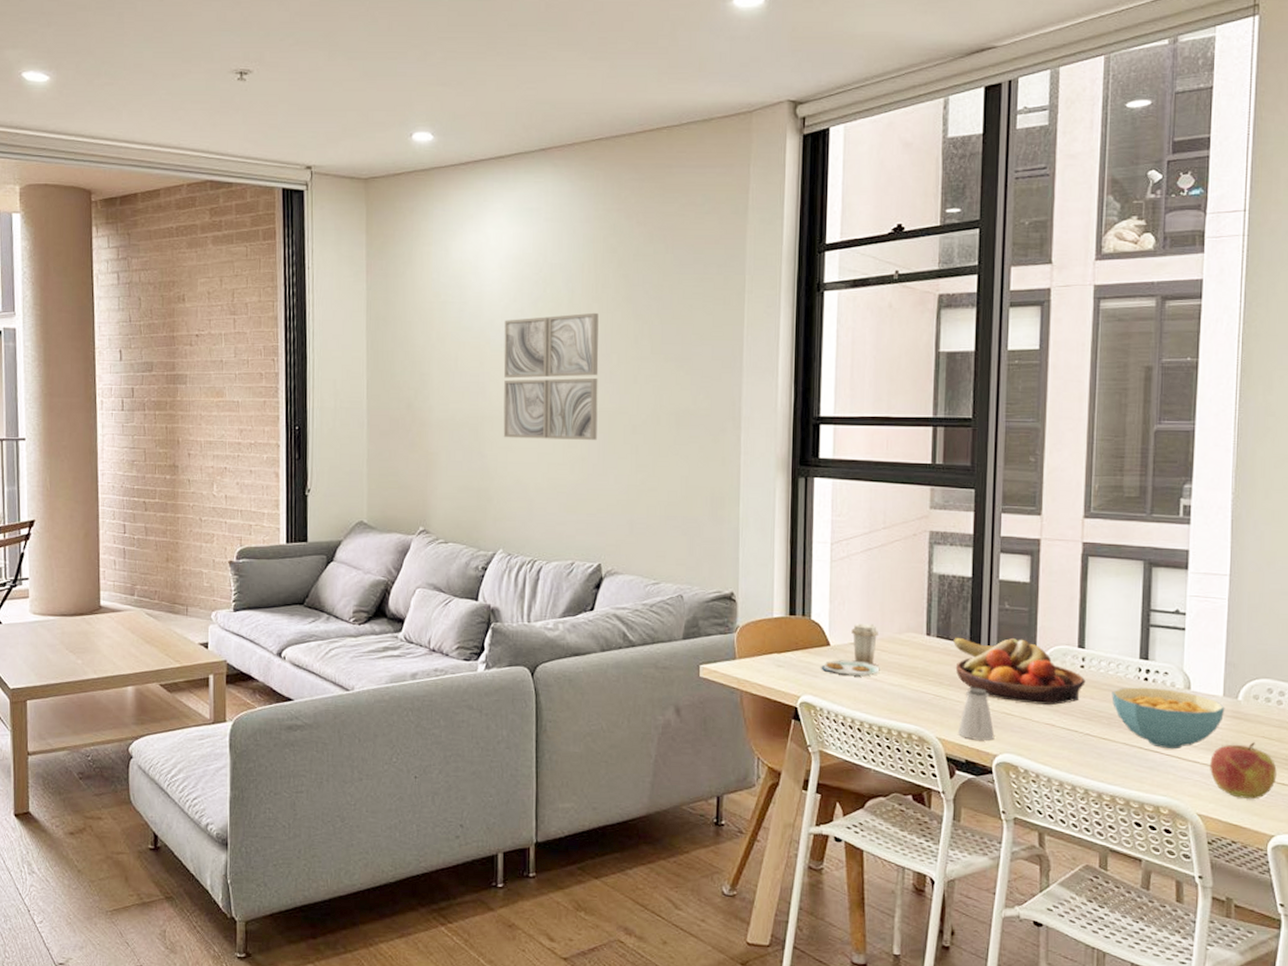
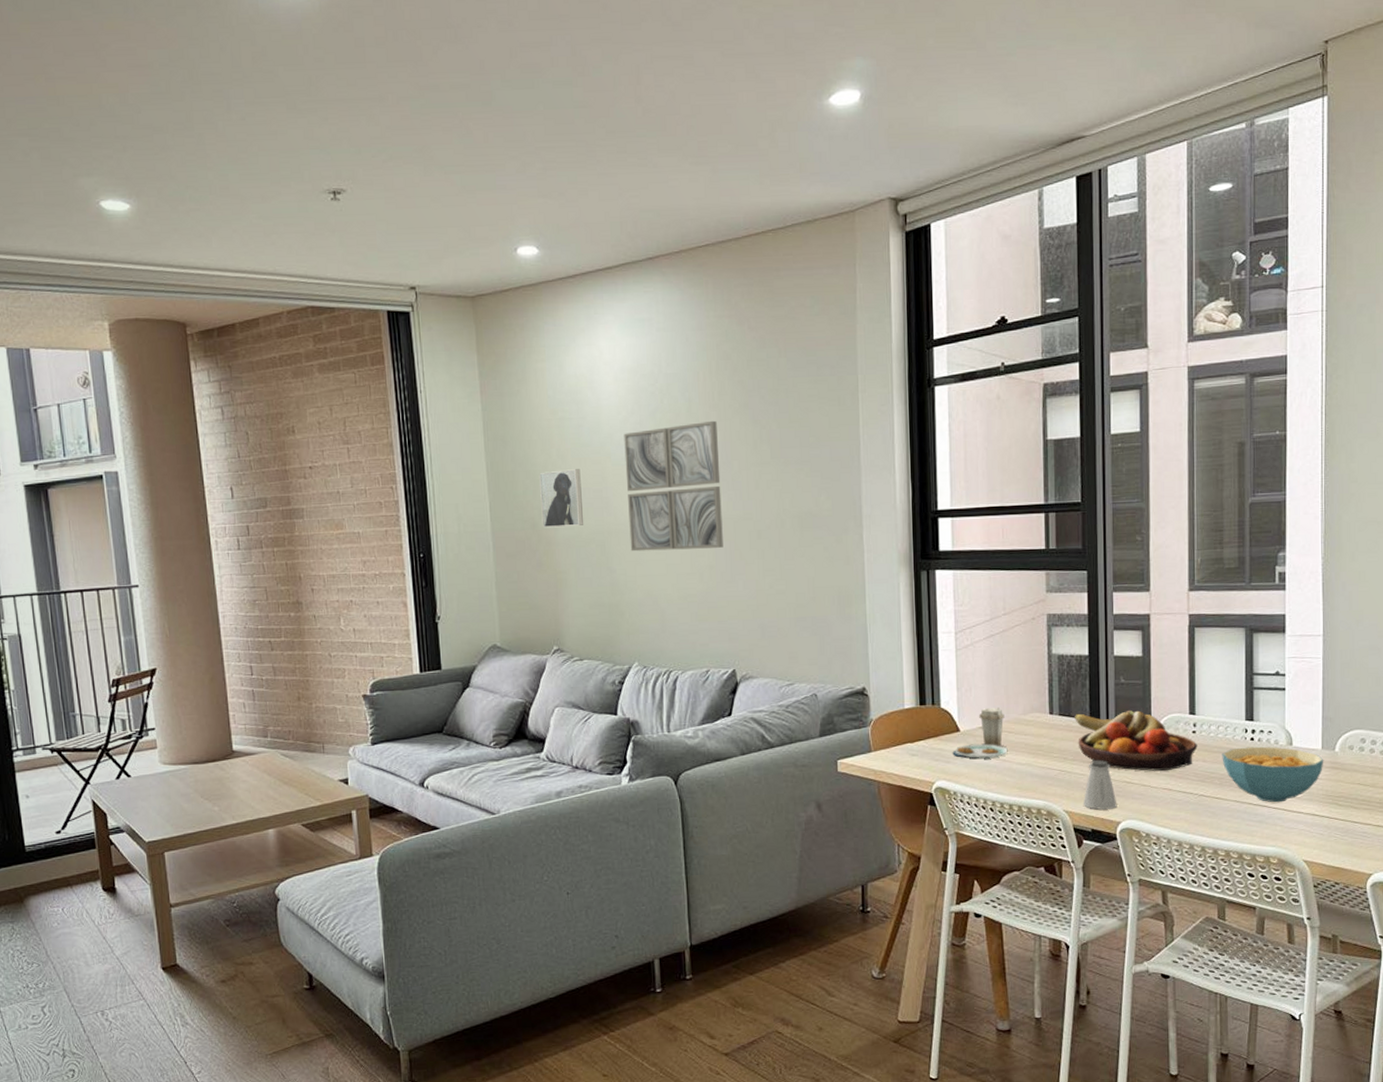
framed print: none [417,352,459,409] -> present [539,469,584,528]
apple: present [1210,742,1277,800] -> none [1313,789,1372,843]

